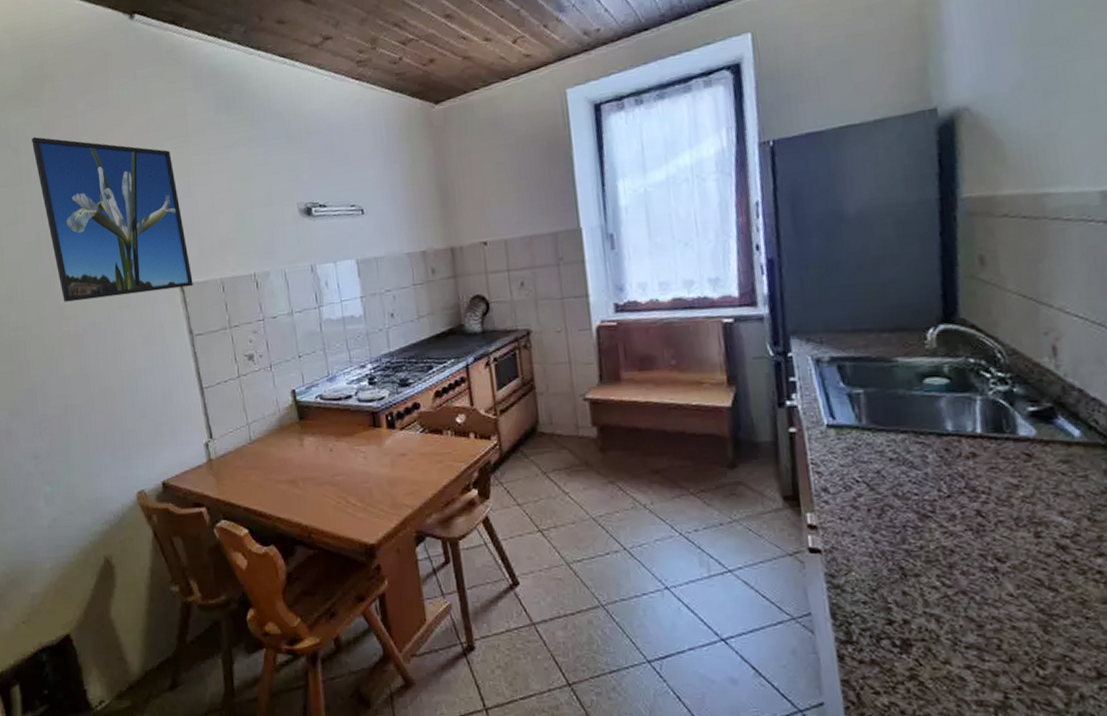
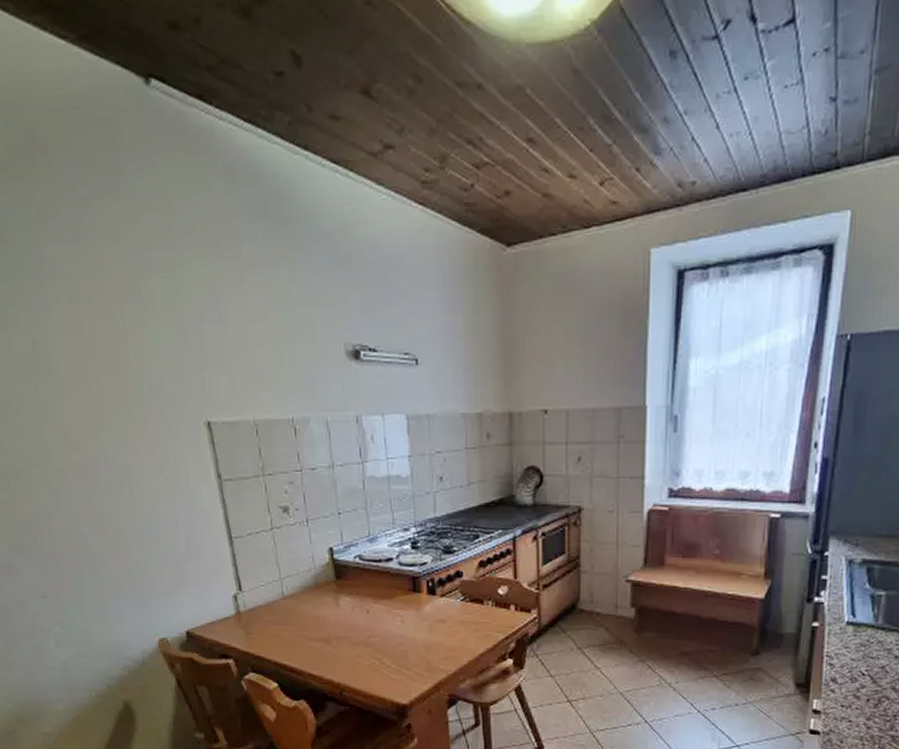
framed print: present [31,136,193,302] -> none [22,223,222,429]

